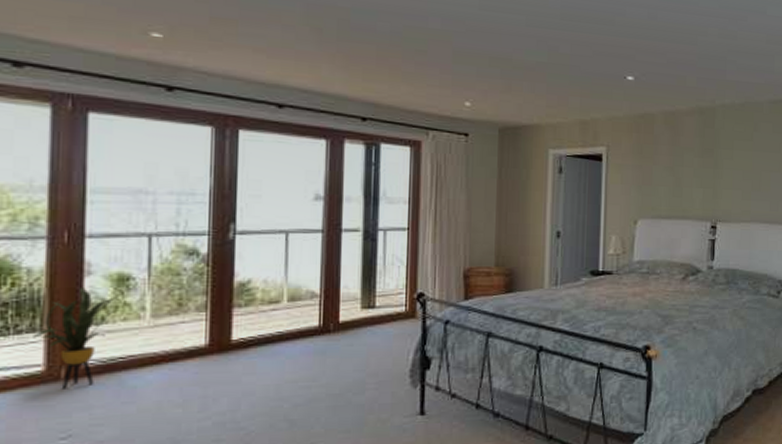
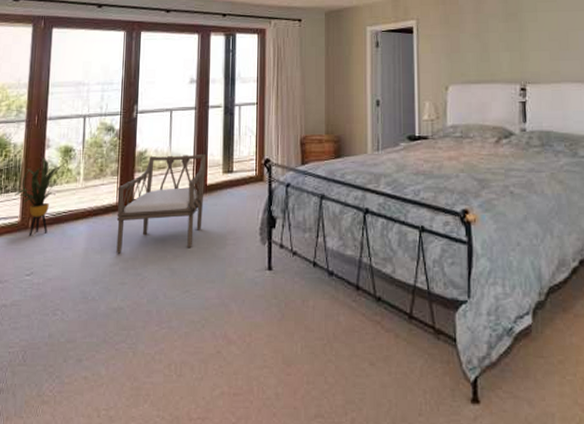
armchair: none [206,285,339,406] -> present [116,153,207,254]

